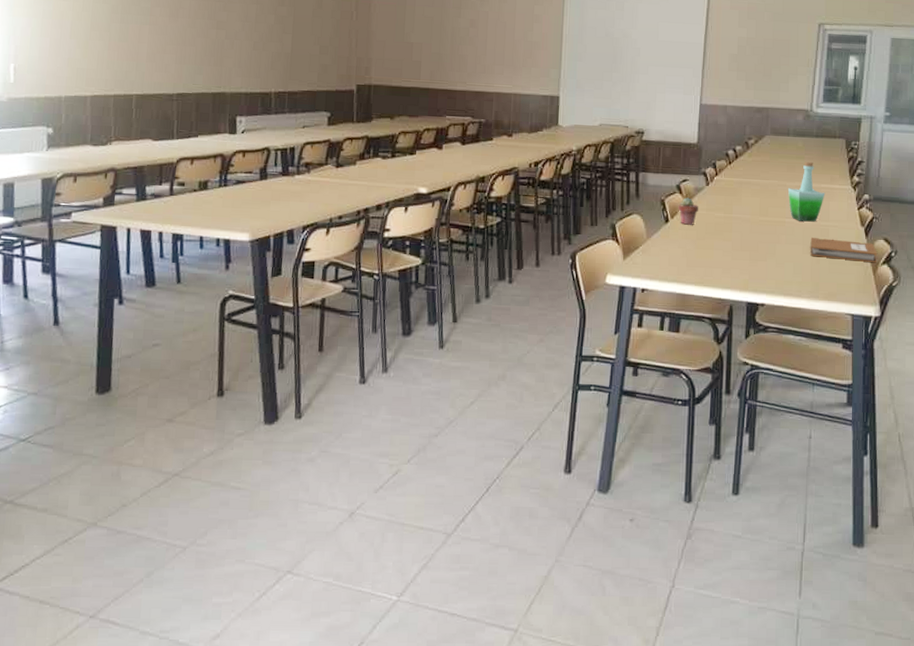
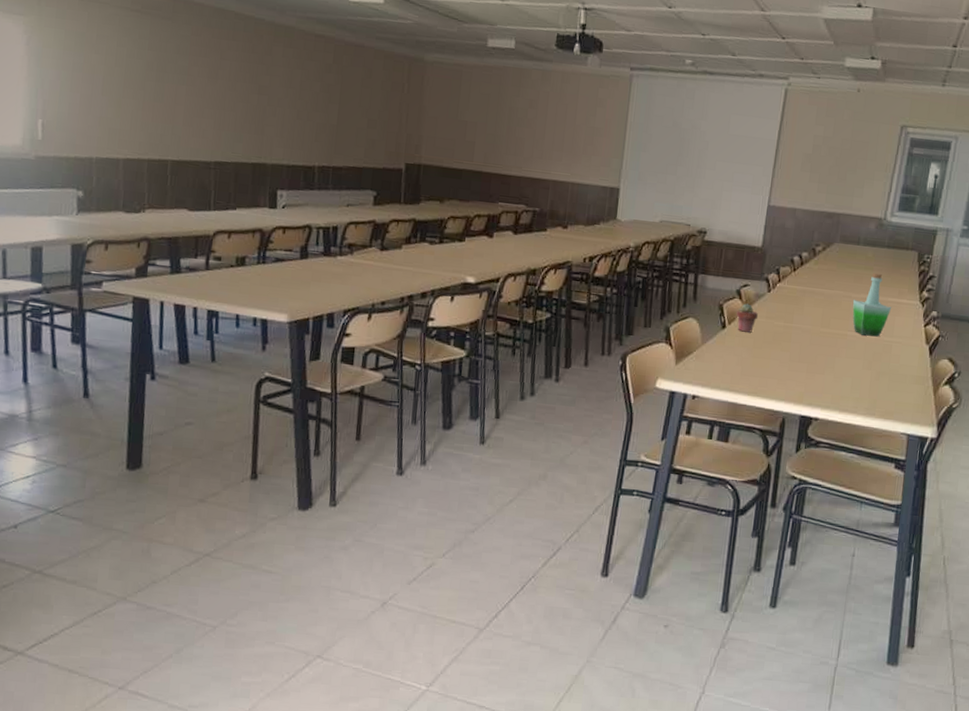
notebook: present [810,238,878,263] -> none [870,353,941,383]

